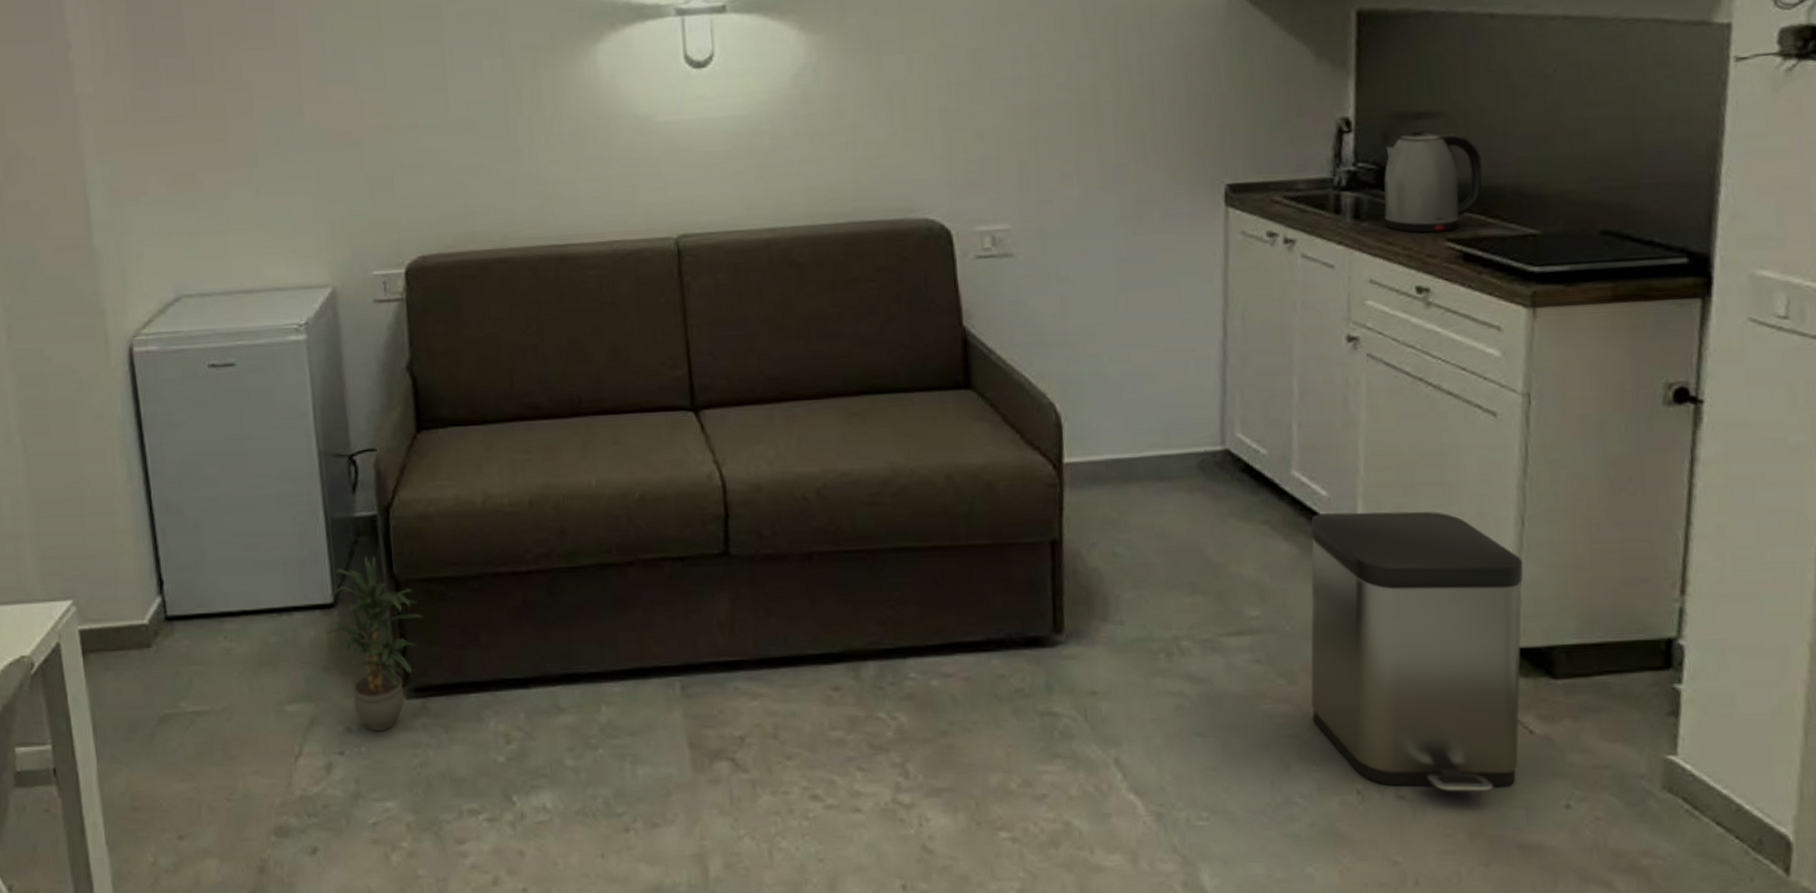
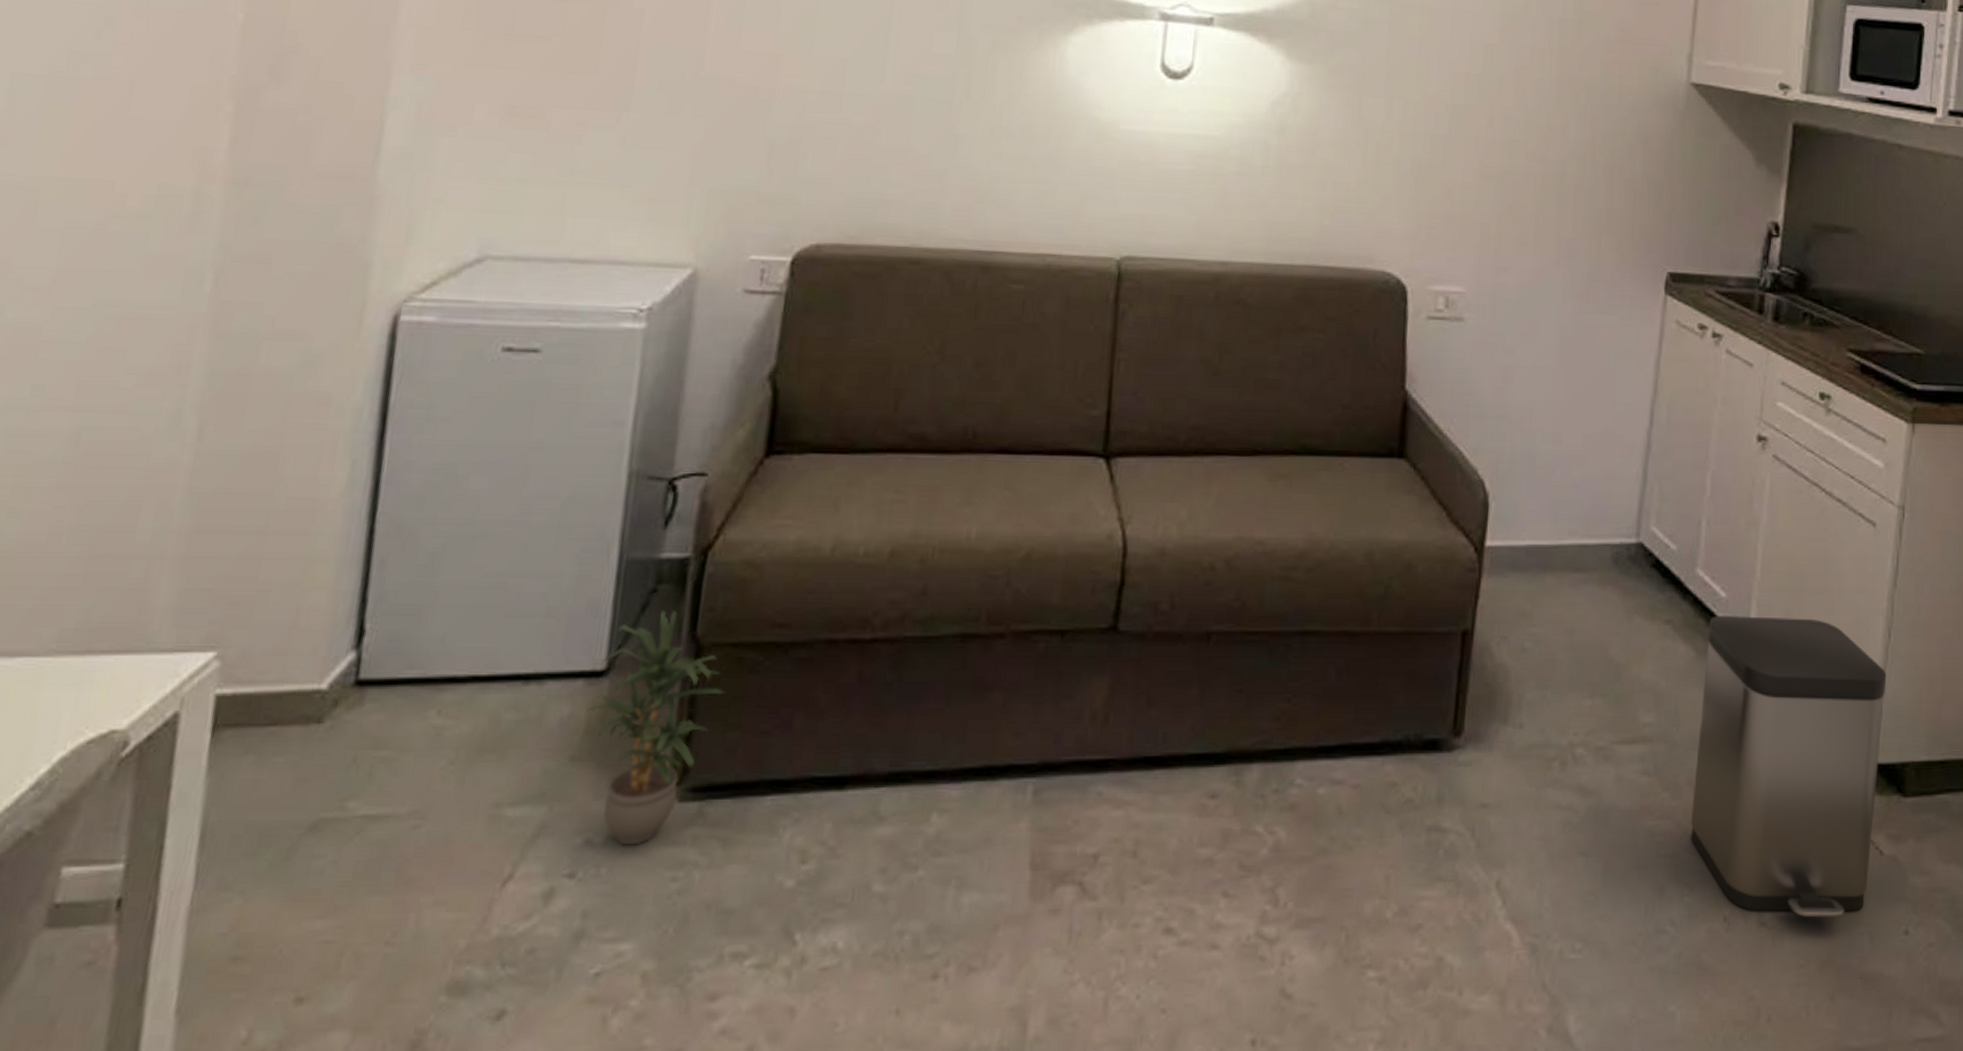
kettle: present [1384,130,1483,233] -> none [1799,243,1882,342]

